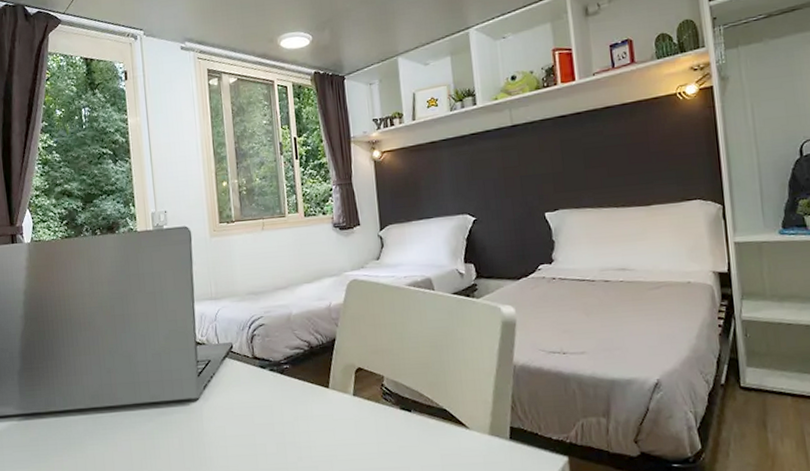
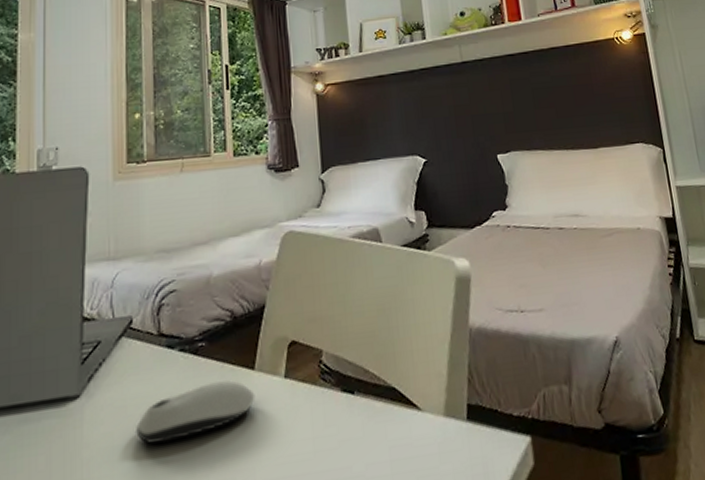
computer mouse: none [241,395,330,437] -> present [136,380,255,444]

